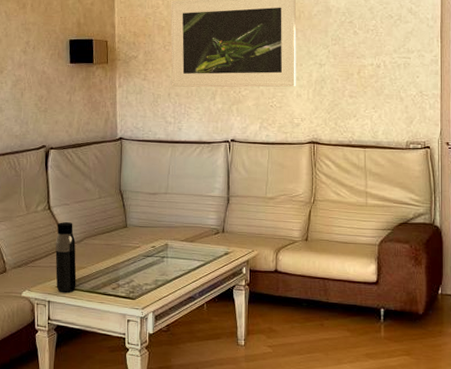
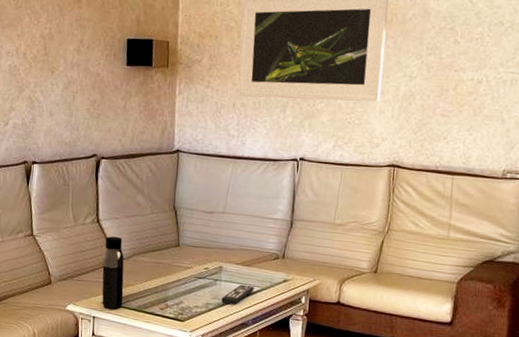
remote control: none [169,260,199,280] -> present [221,284,254,305]

